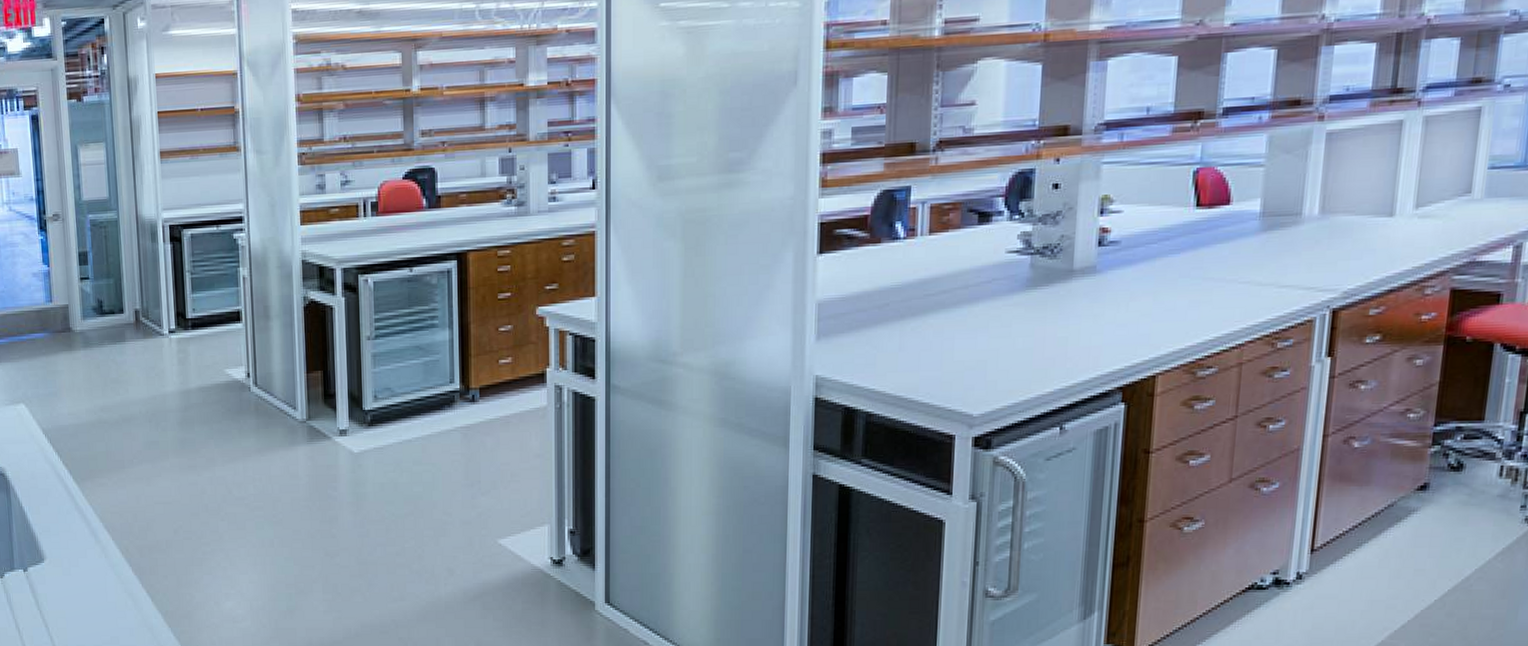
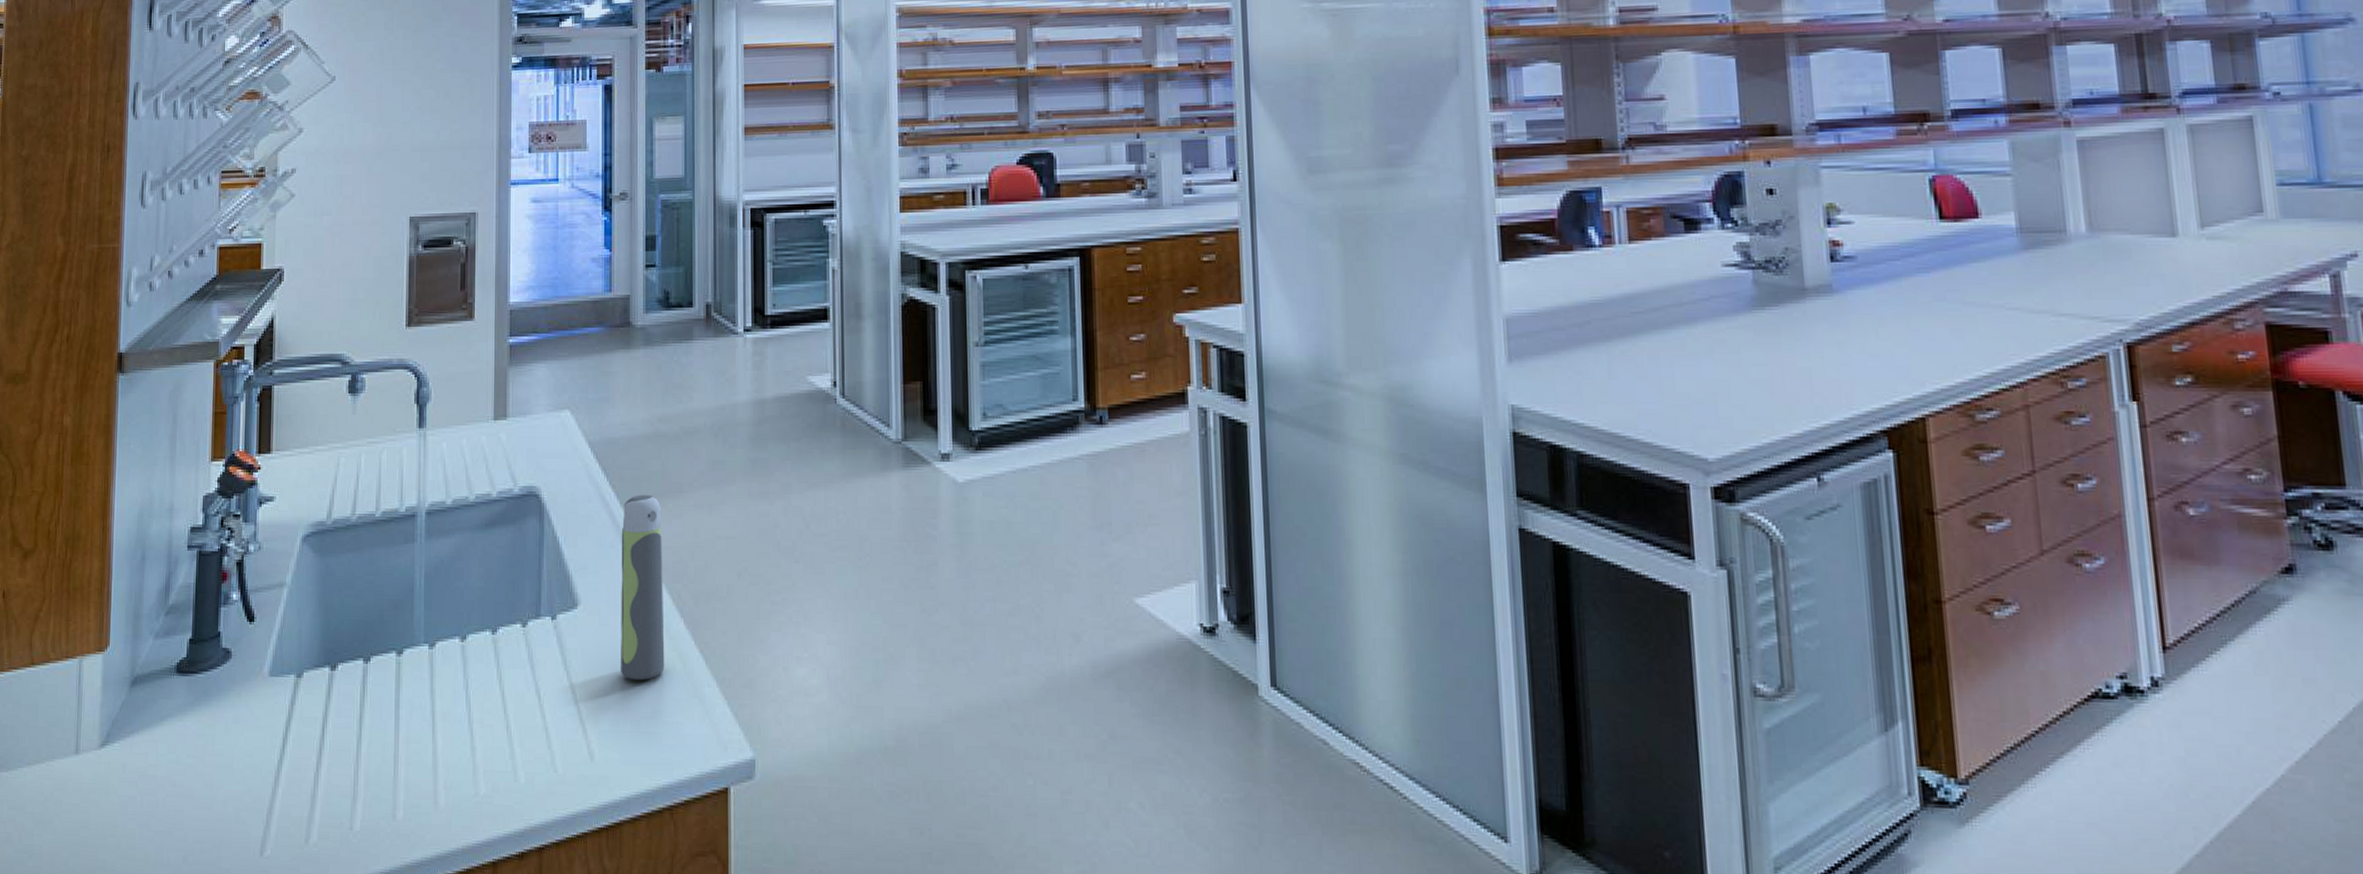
spray bottle: none [76,470,119,616] -> present [621,494,665,681]

